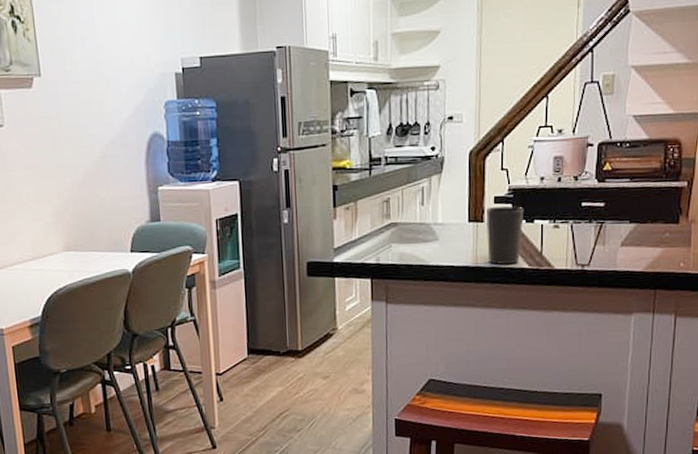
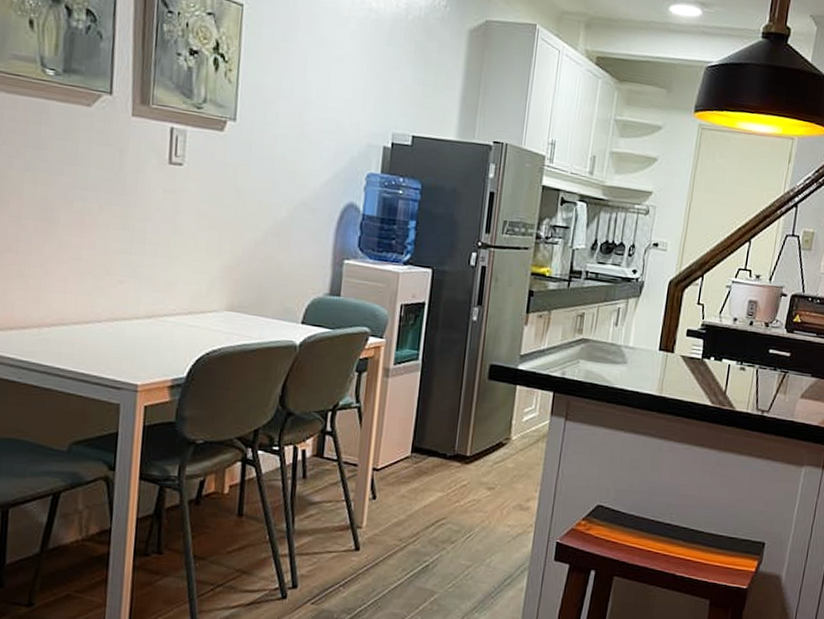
cup: present [487,206,524,264] -> none [673,339,715,399]

